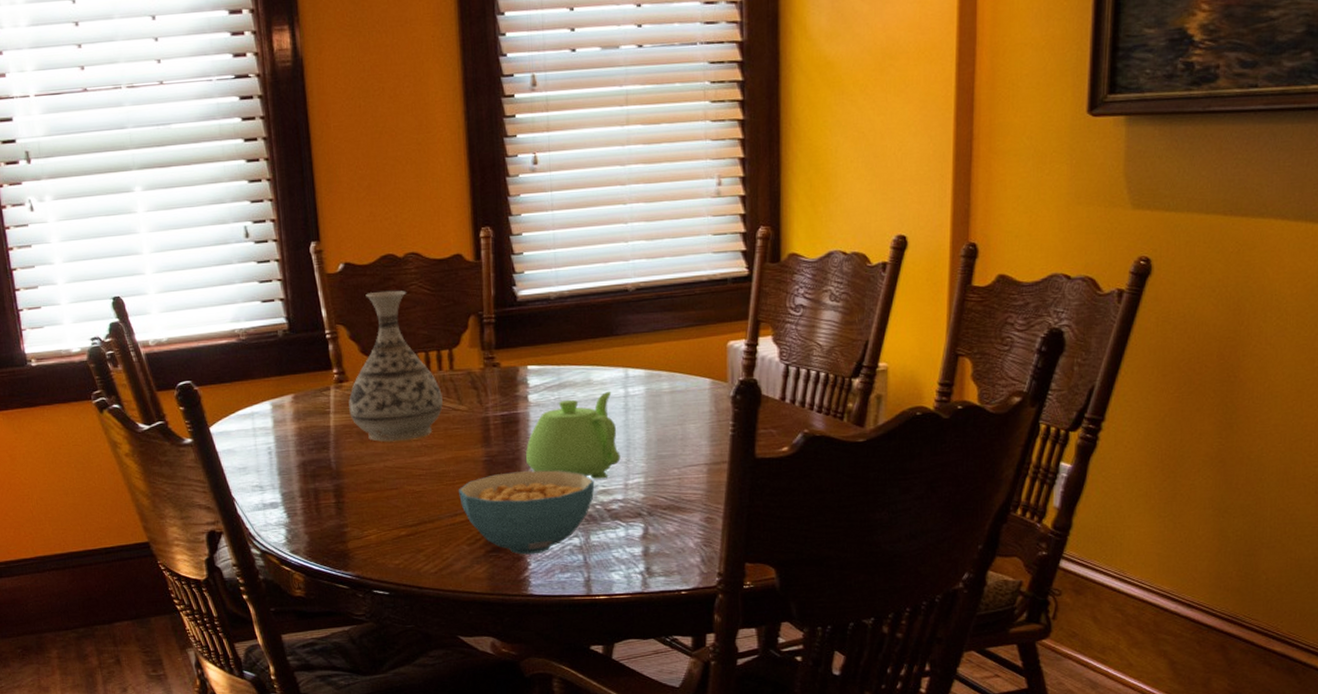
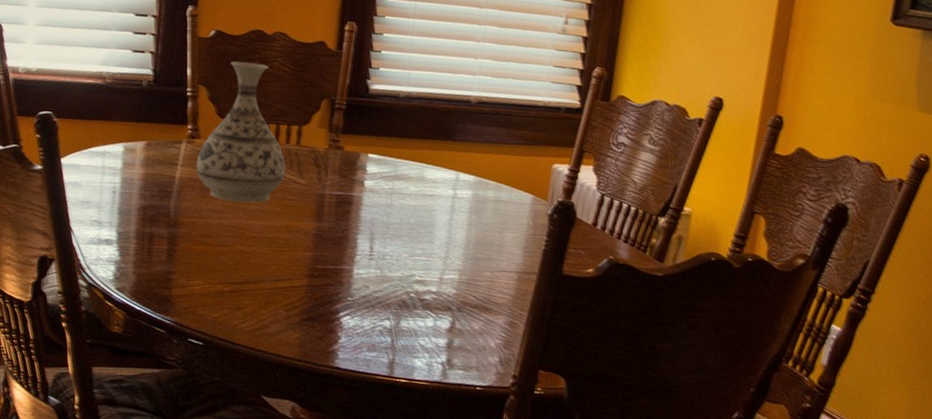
cereal bowl: present [459,470,595,555] -> none [285,248,413,330]
teapot: present [526,391,621,479] -> none [353,189,442,270]

